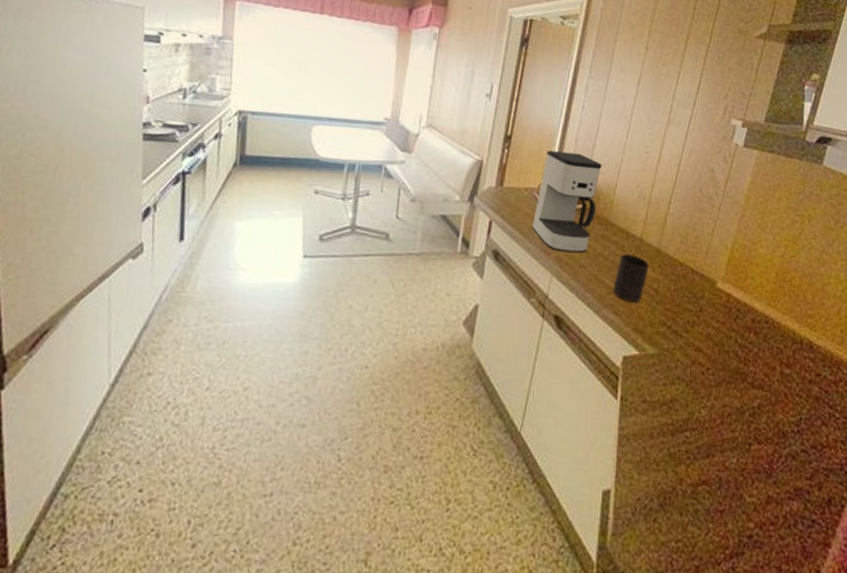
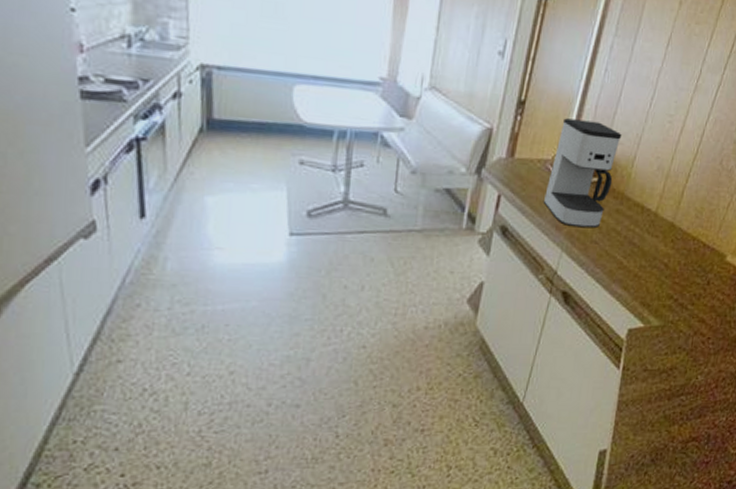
cup: present [613,254,649,304] -> none [623,229,661,278]

